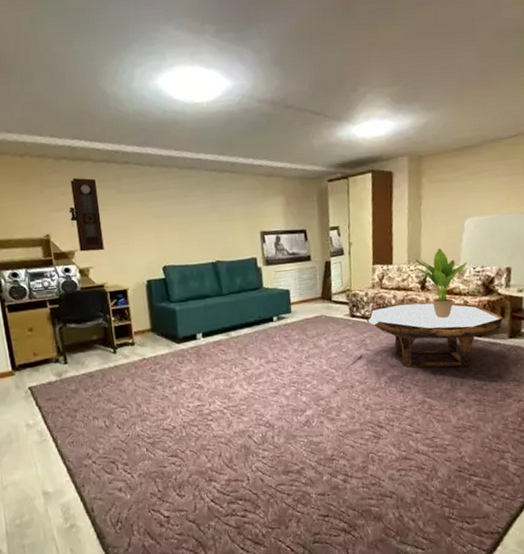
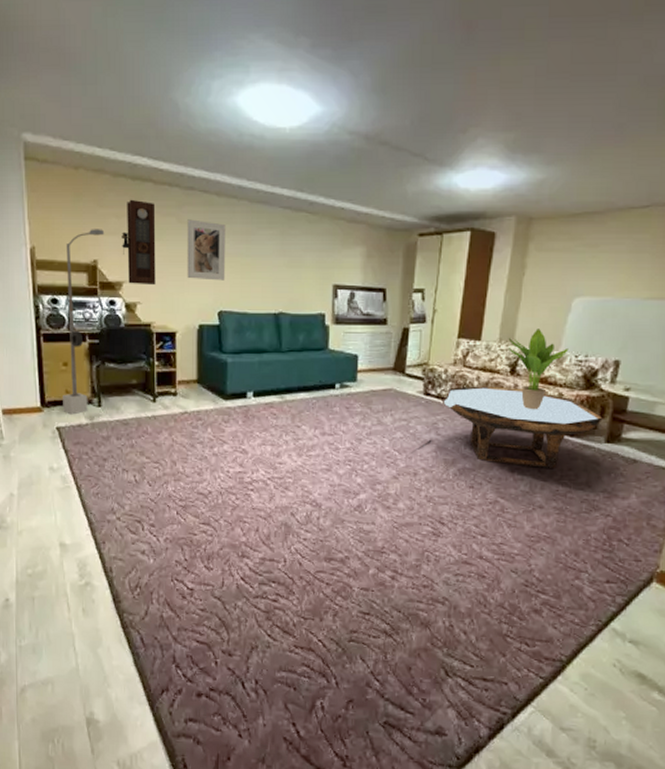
street lamp: none [20,206,56,375] -> present [63,229,105,415]
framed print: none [126,189,166,241] -> present [187,219,226,281]

